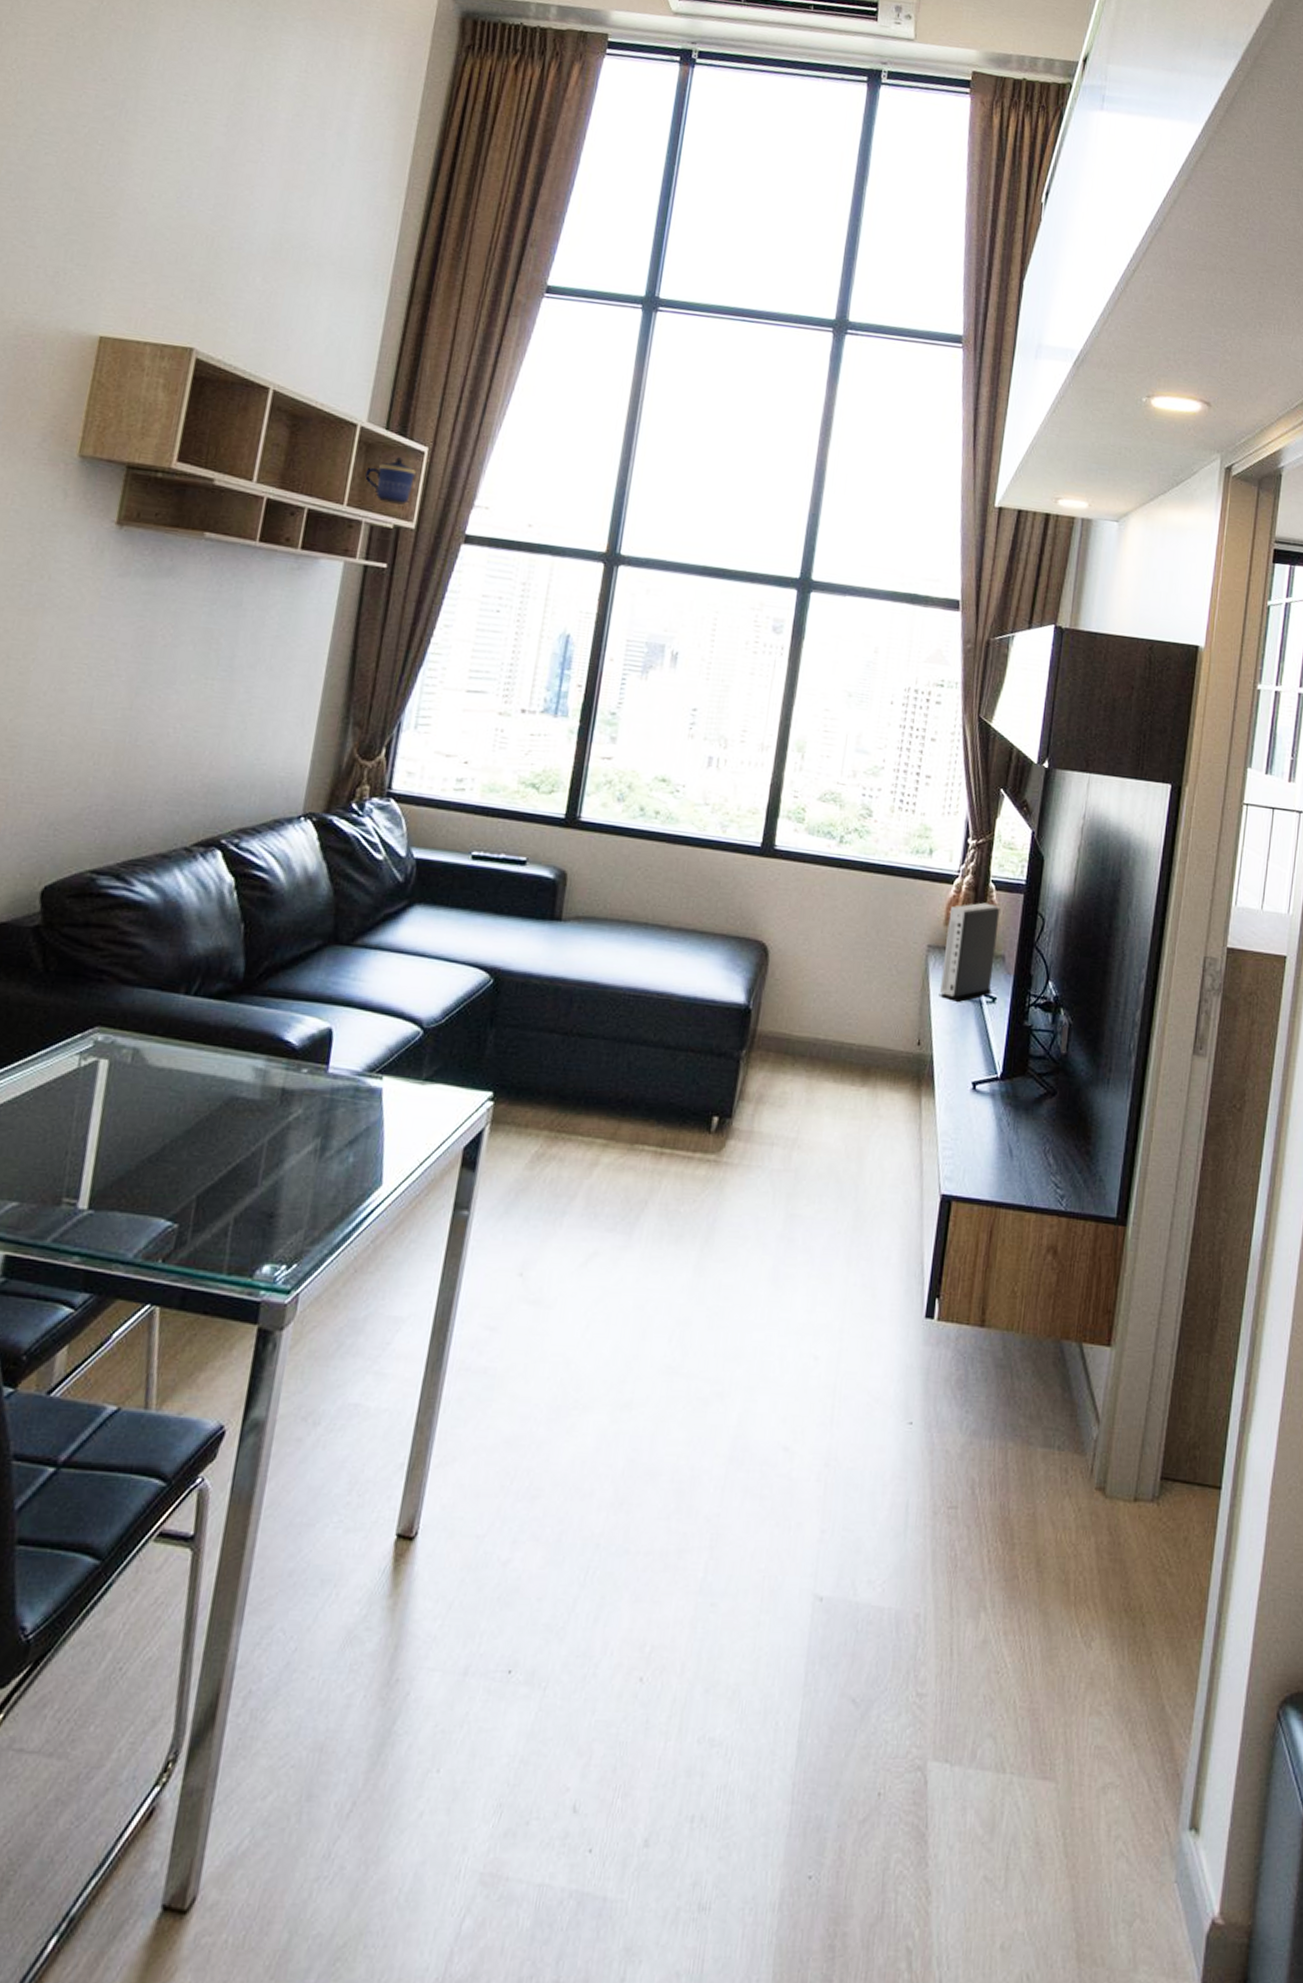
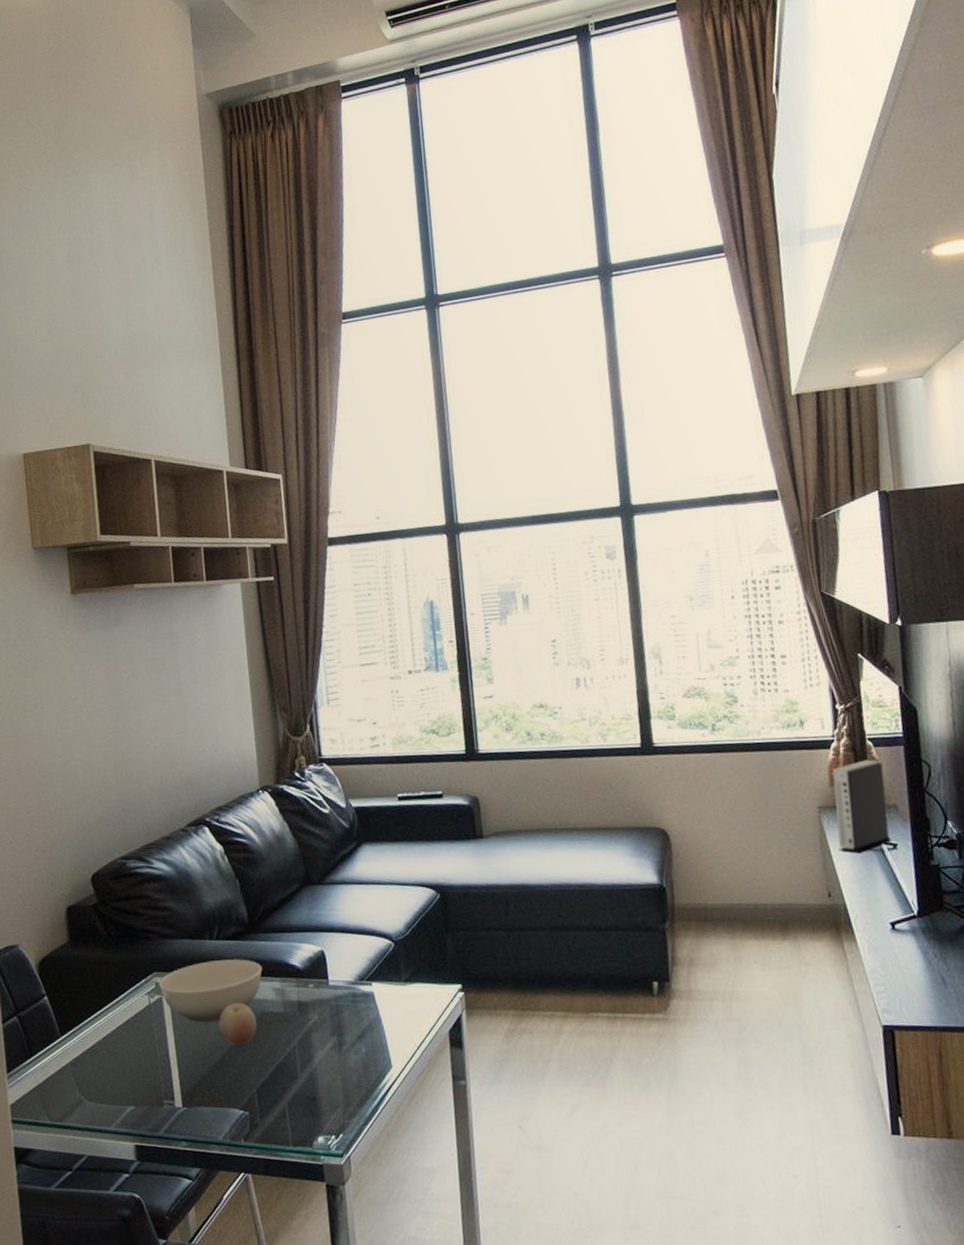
bowl: none [98,1021,247,1103] -> present [159,959,263,1023]
fruit: none [168,1081,221,1136] -> present [219,1003,258,1046]
decorative jar: present [365,457,416,505] -> none [239,488,278,528]

